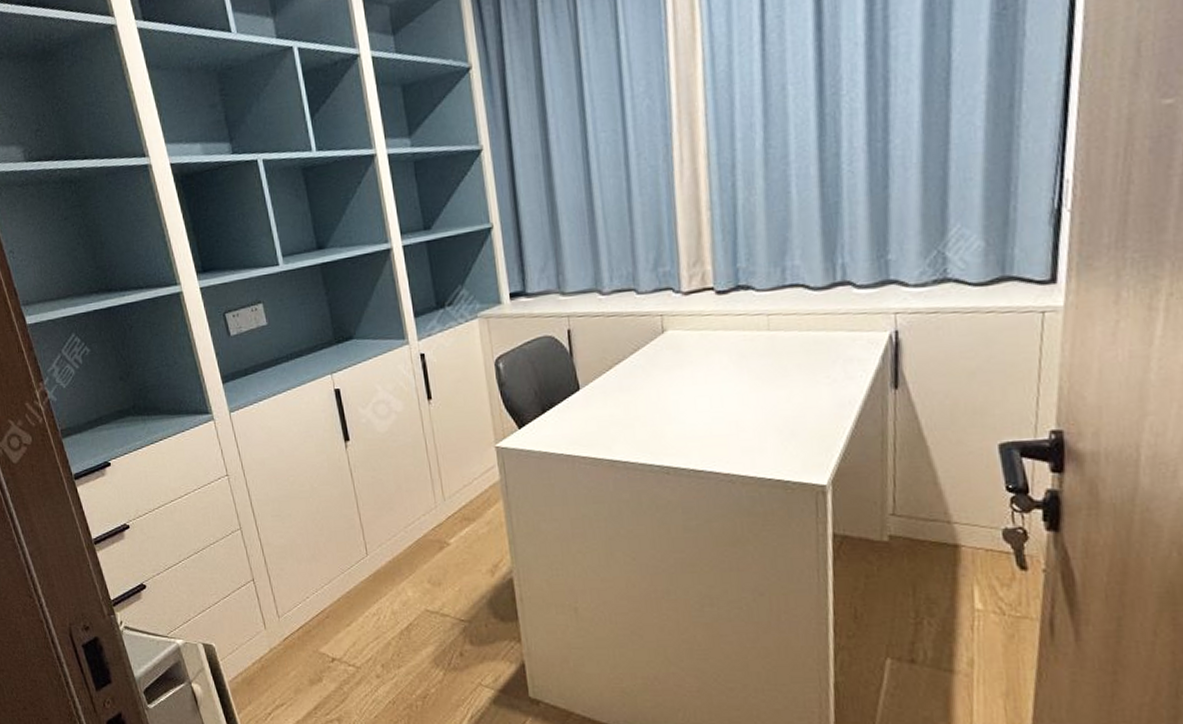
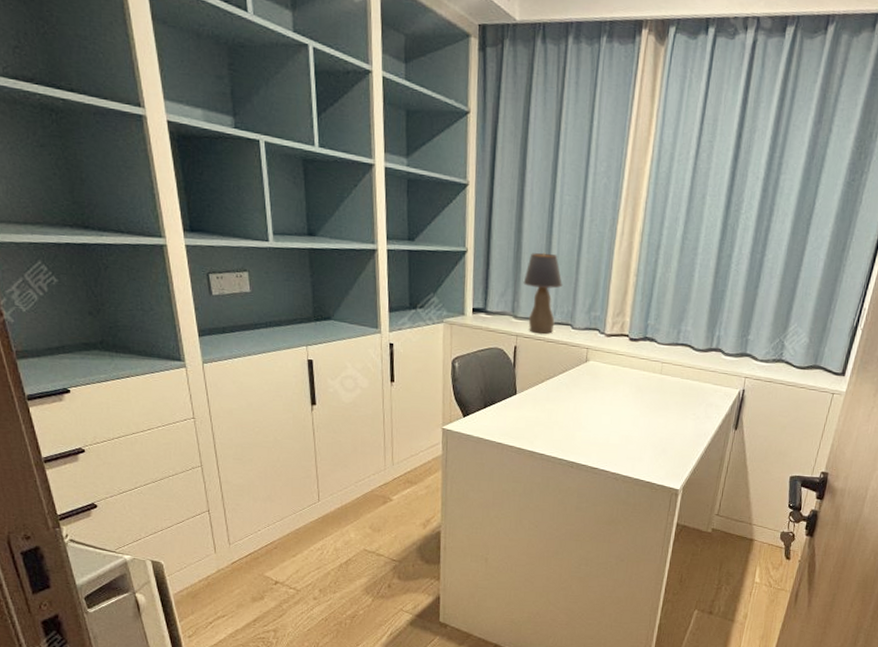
table lamp: none [565,206,616,309] -> present [523,251,563,334]

